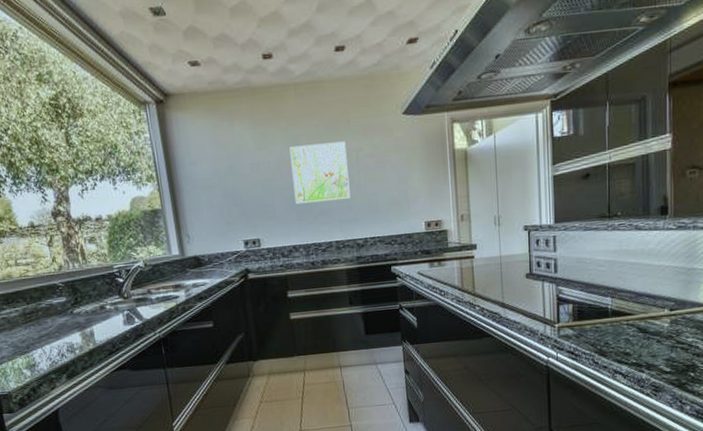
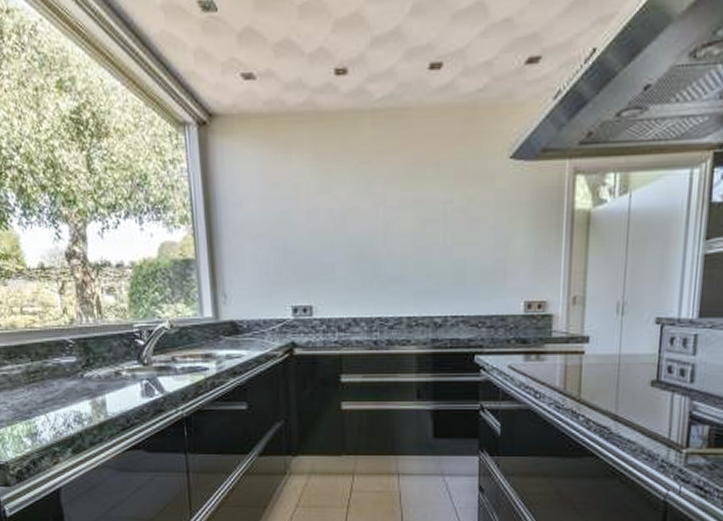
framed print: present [289,141,350,205] -> none [359,189,431,266]

